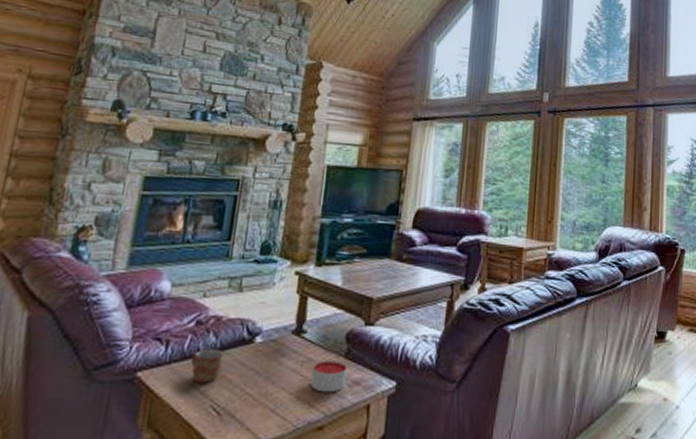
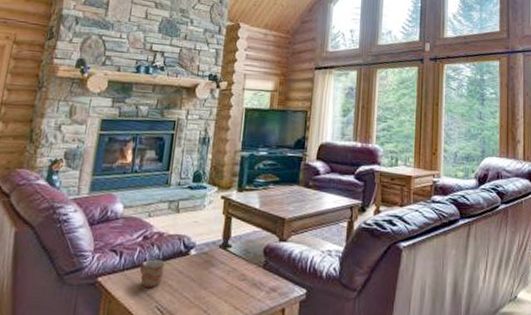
candle: present [310,360,347,393] -> none [235,270,265,298]

